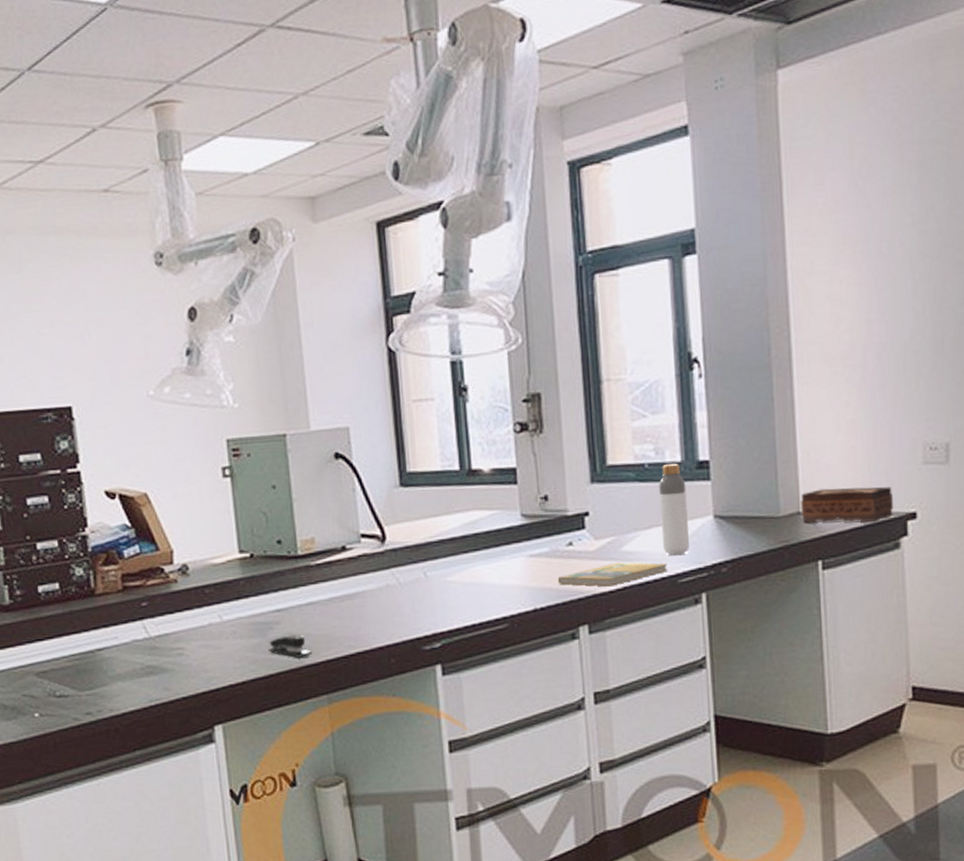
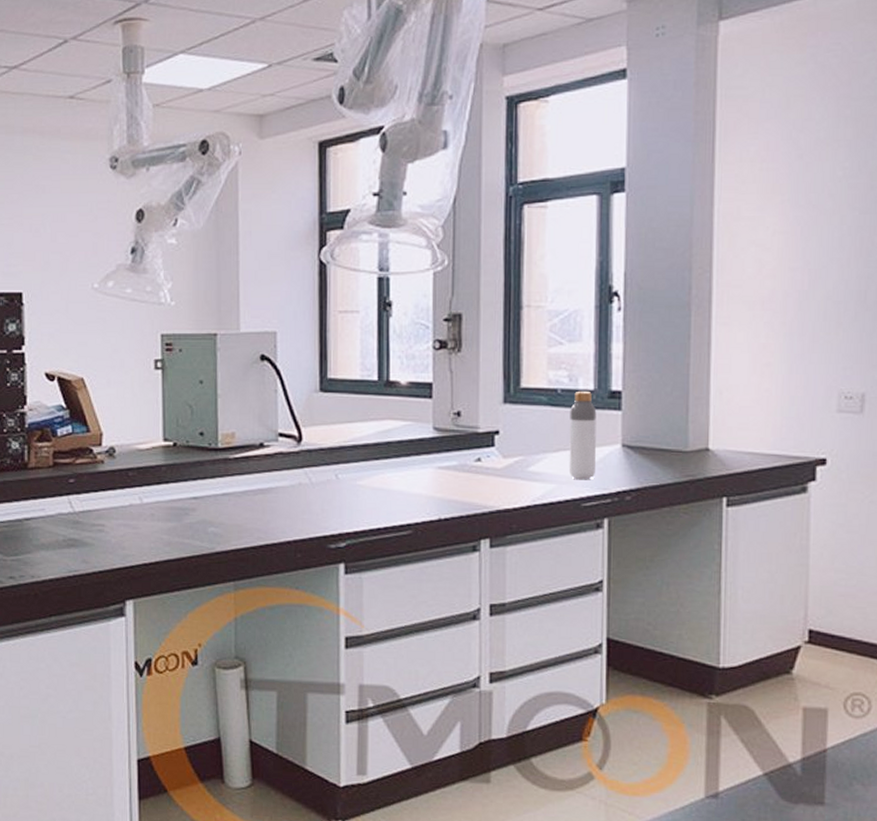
stapler: present [268,635,312,658] -> none [182,522,223,544]
booklet: present [557,562,668,587] -> none [463,481,572,504]
tissue box: present [800,487,893,523] -> none [708,428,803,464]

